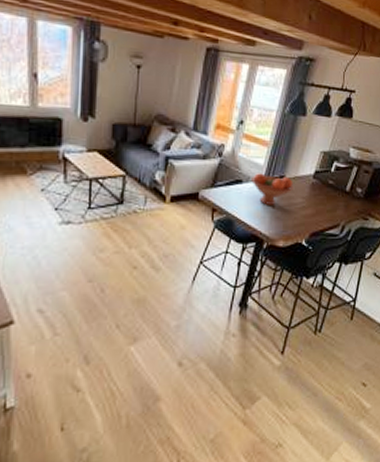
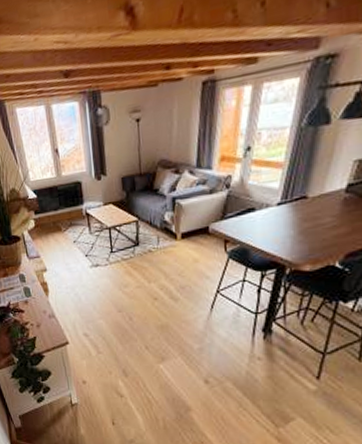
fruit bowl: present [251,173,293,205] -> none [265,196,319,230]

